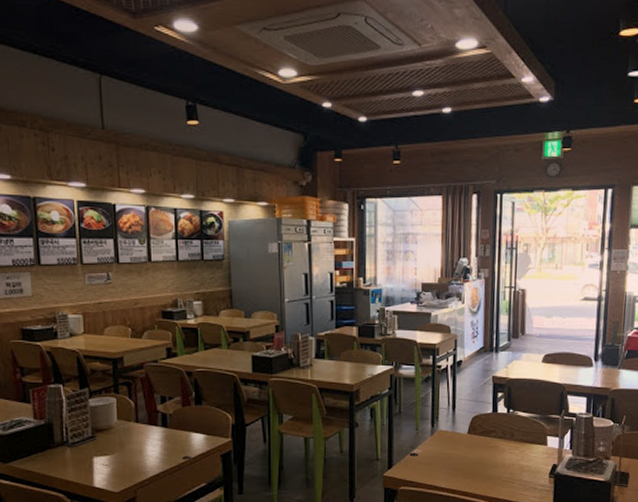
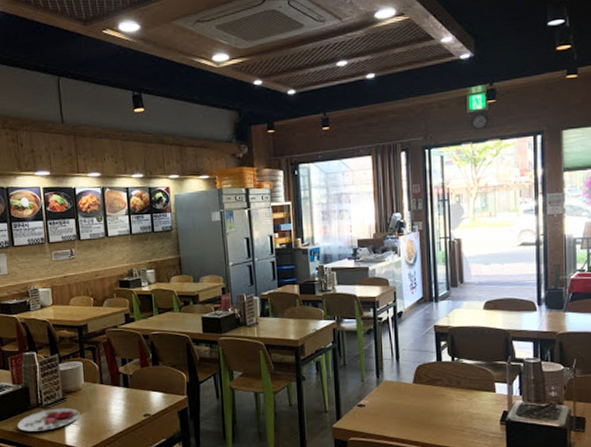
plate: none [38,447,112,472] -> present [17,407,81,432]

